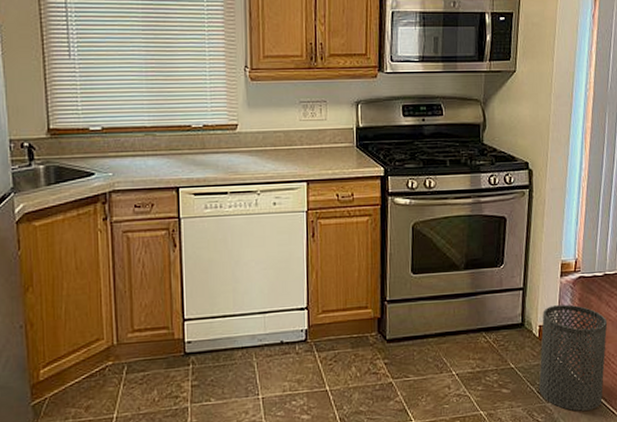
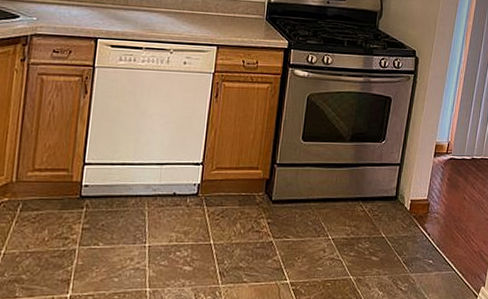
trash can: present [539,304,608,411] -> none [406,183,471,283]

